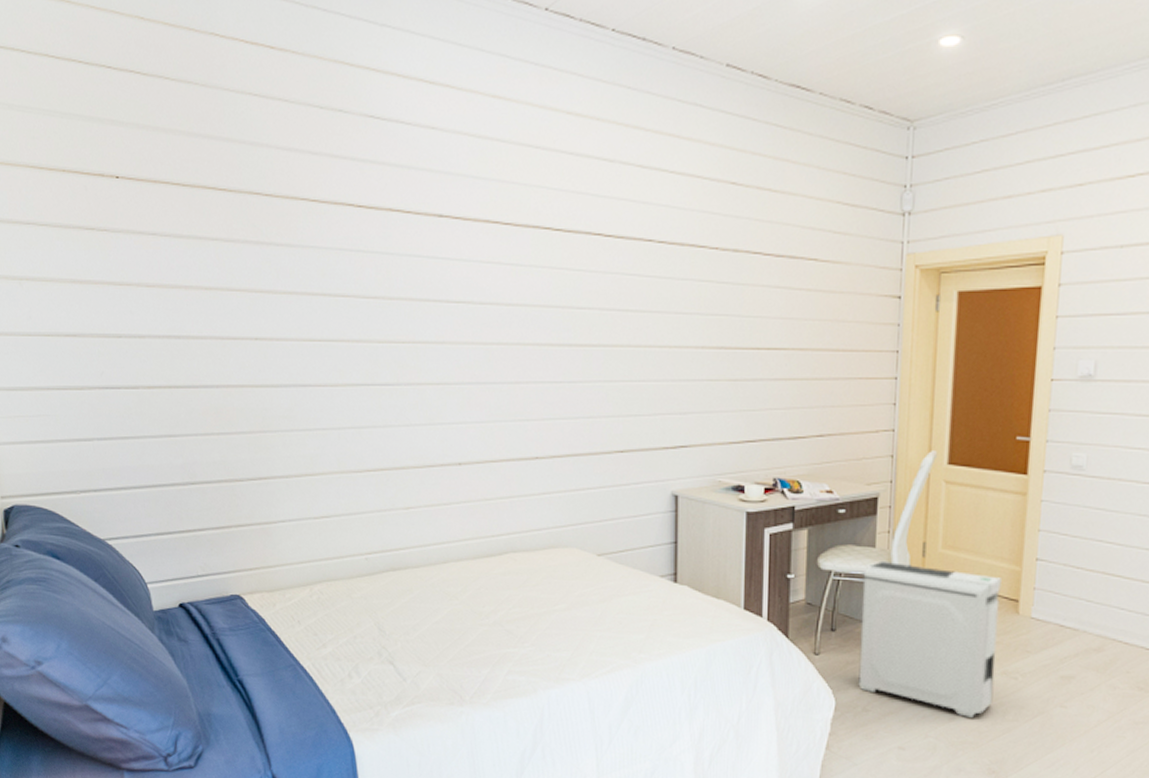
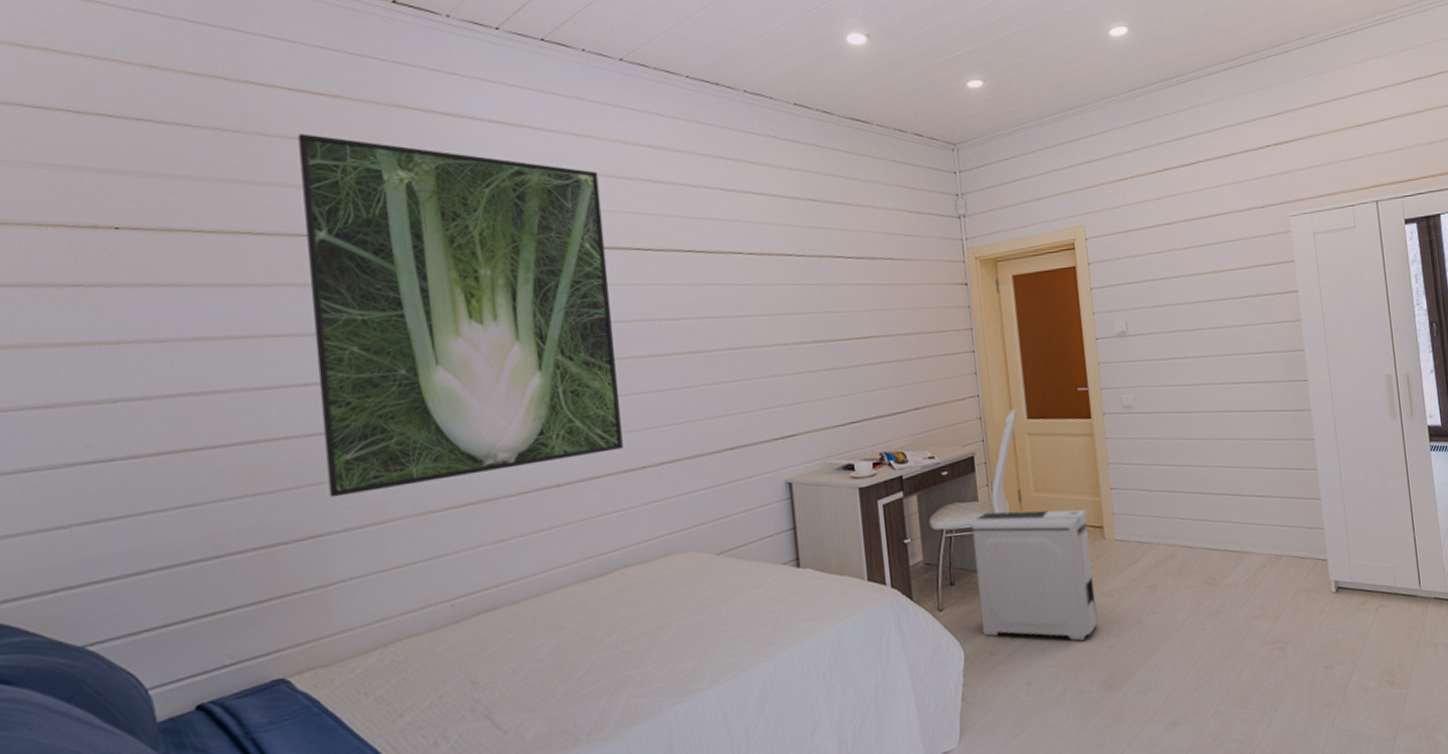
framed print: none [253,89,519,446] -> present [298,133,623,498]

